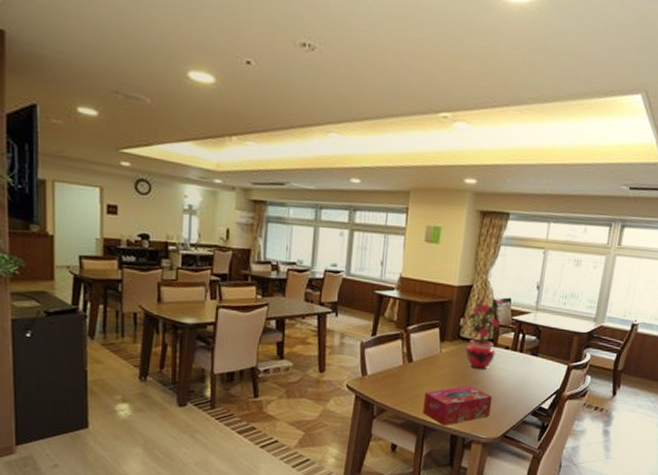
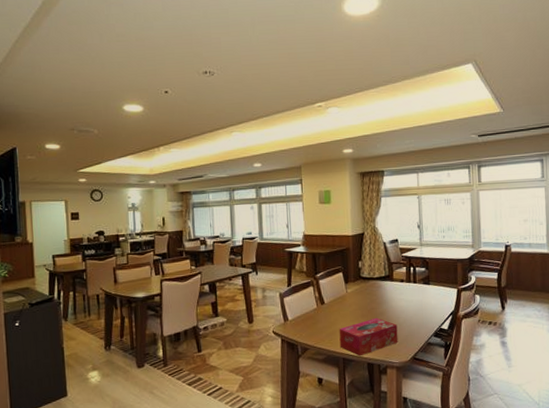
potted flower: present [464,298,503,370] -> none [363,240,394,303]

